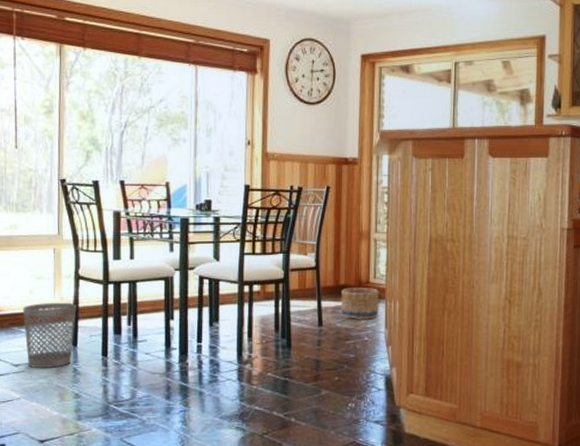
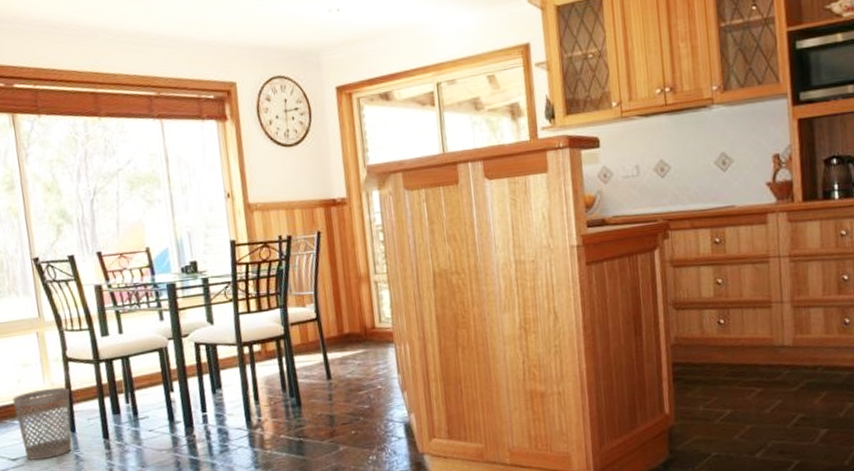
basket: present [341,287,379,319] -> none [346,332,389,369]

